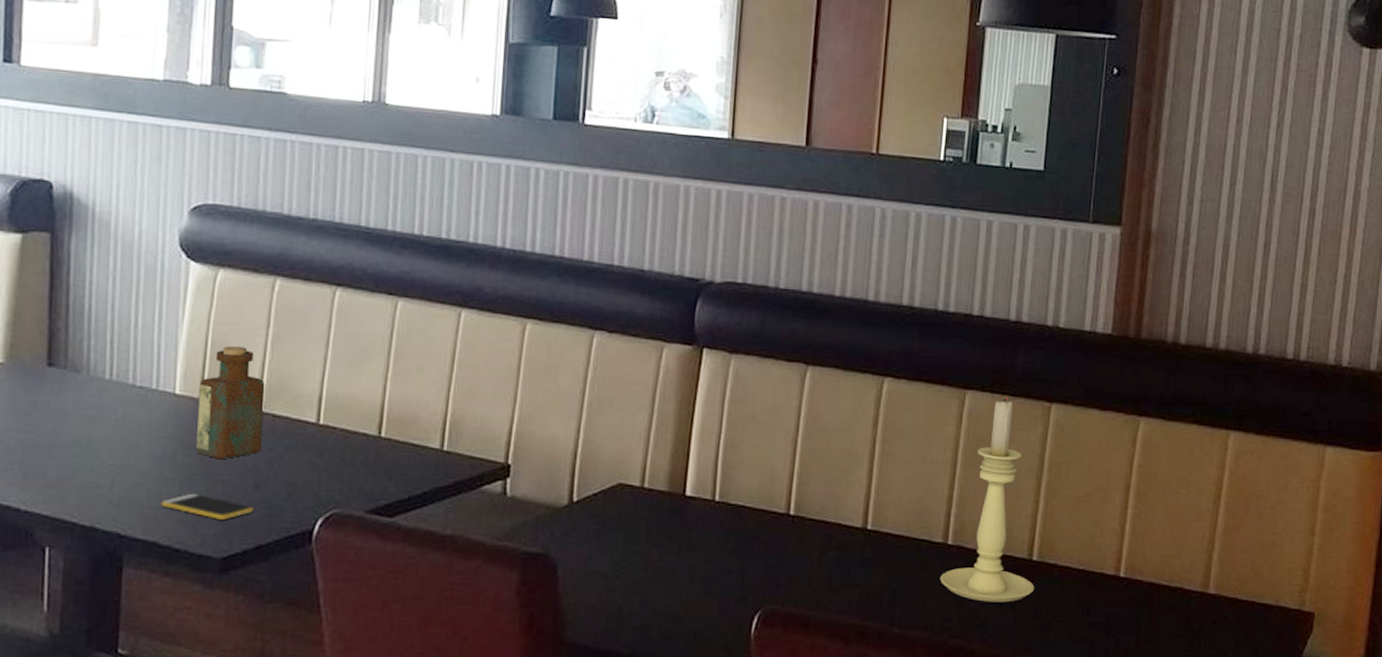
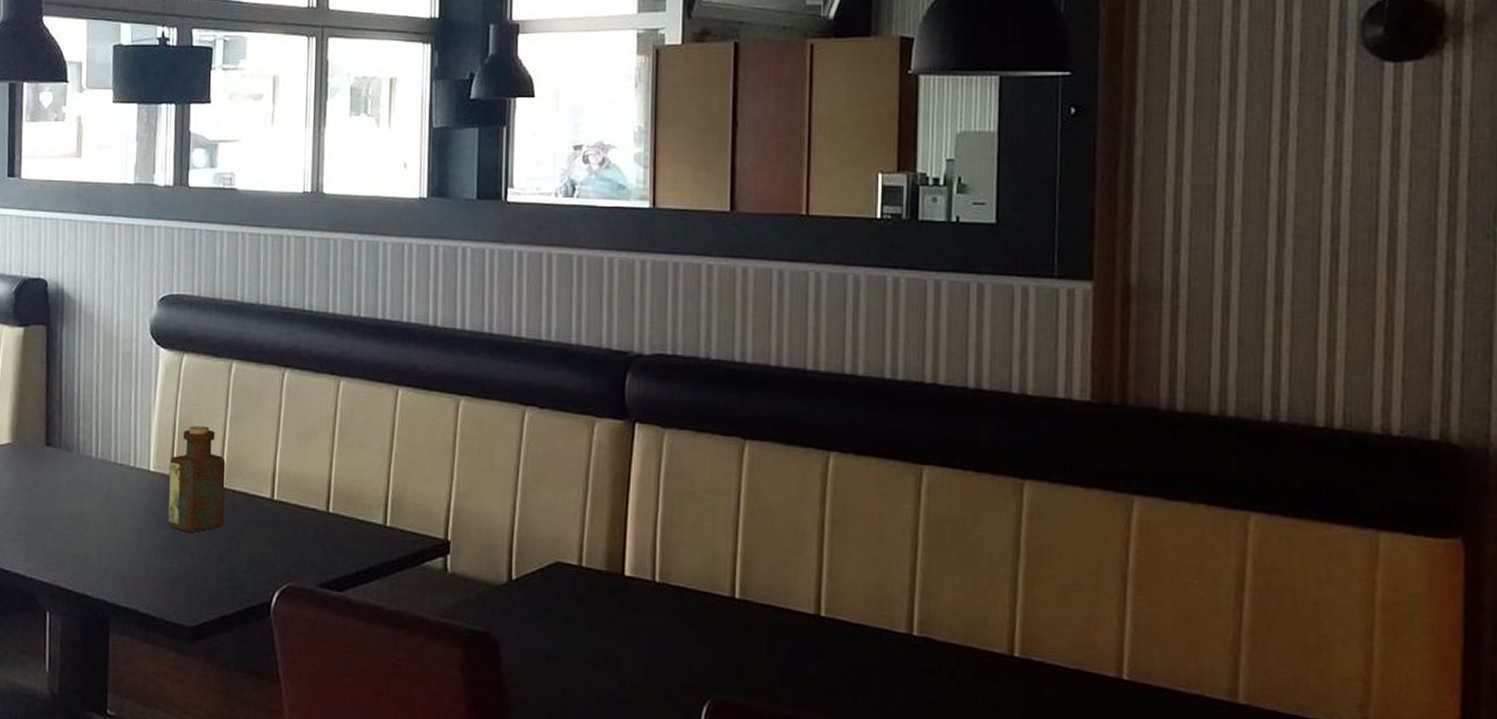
smartphone: present [161,493,253,520] -> none [140,564,218,590]
candle holder: present [940,398,1035,603] -> none [906,473,1019,704]

